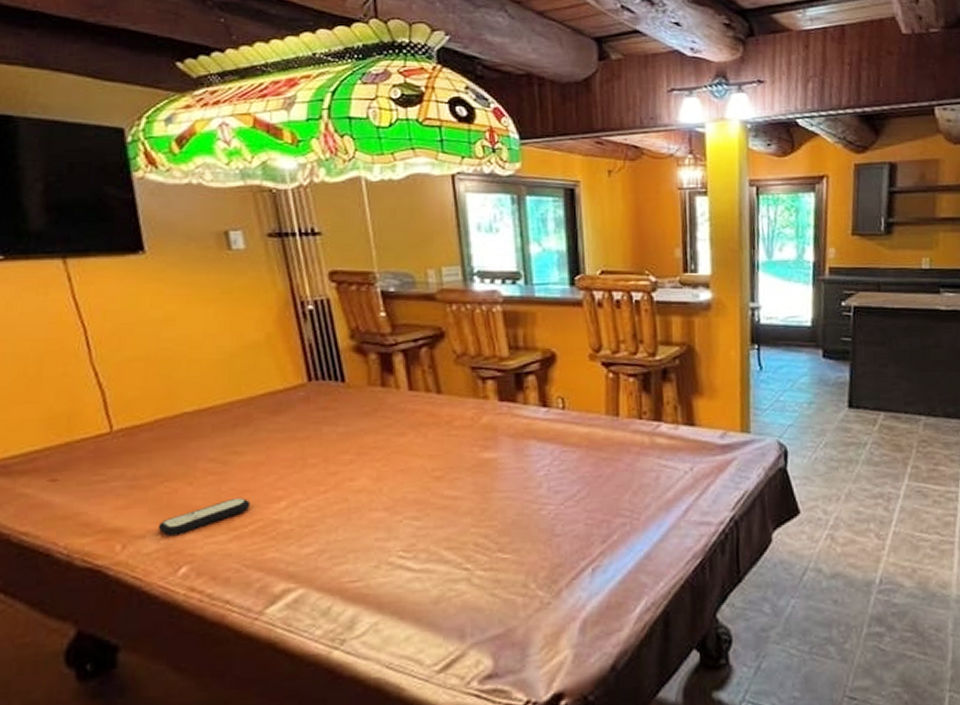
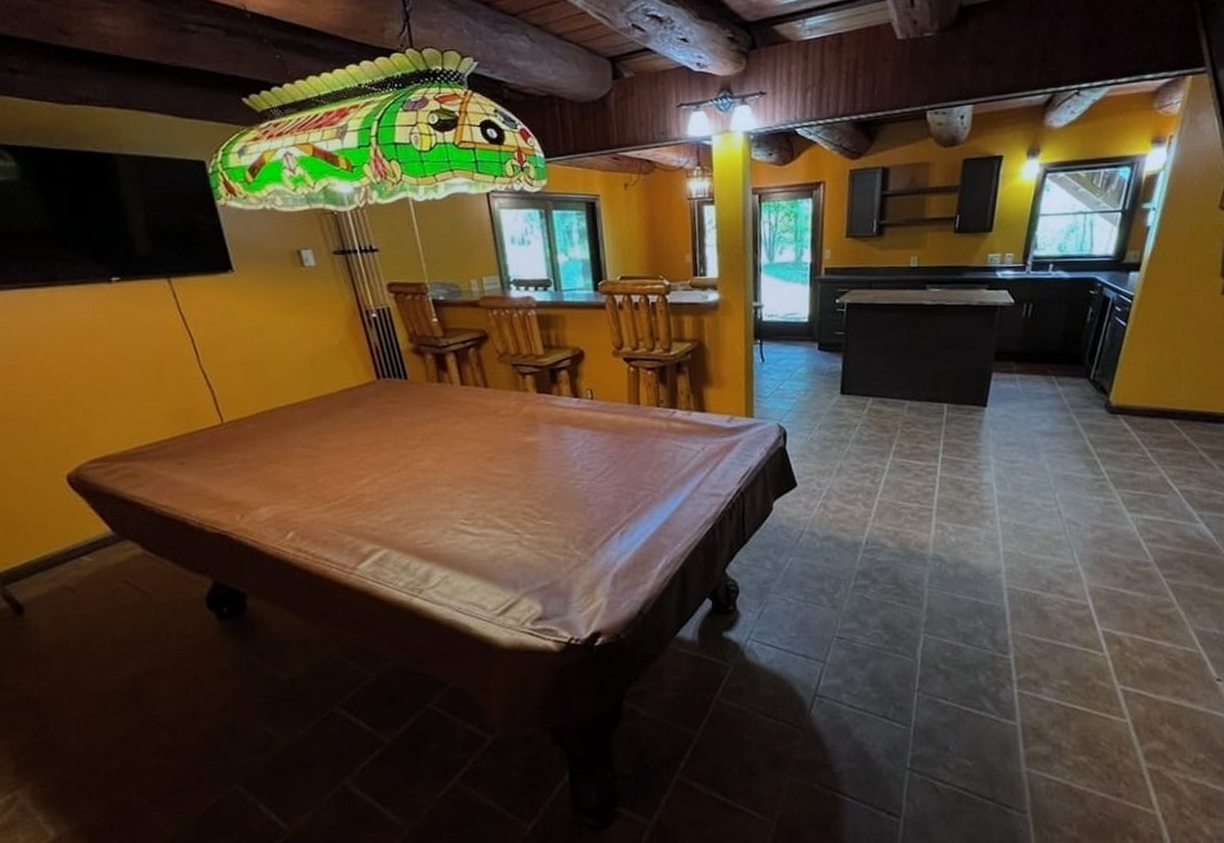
remote control: present [157,497,251,536] -> none [267,476,339,507]

